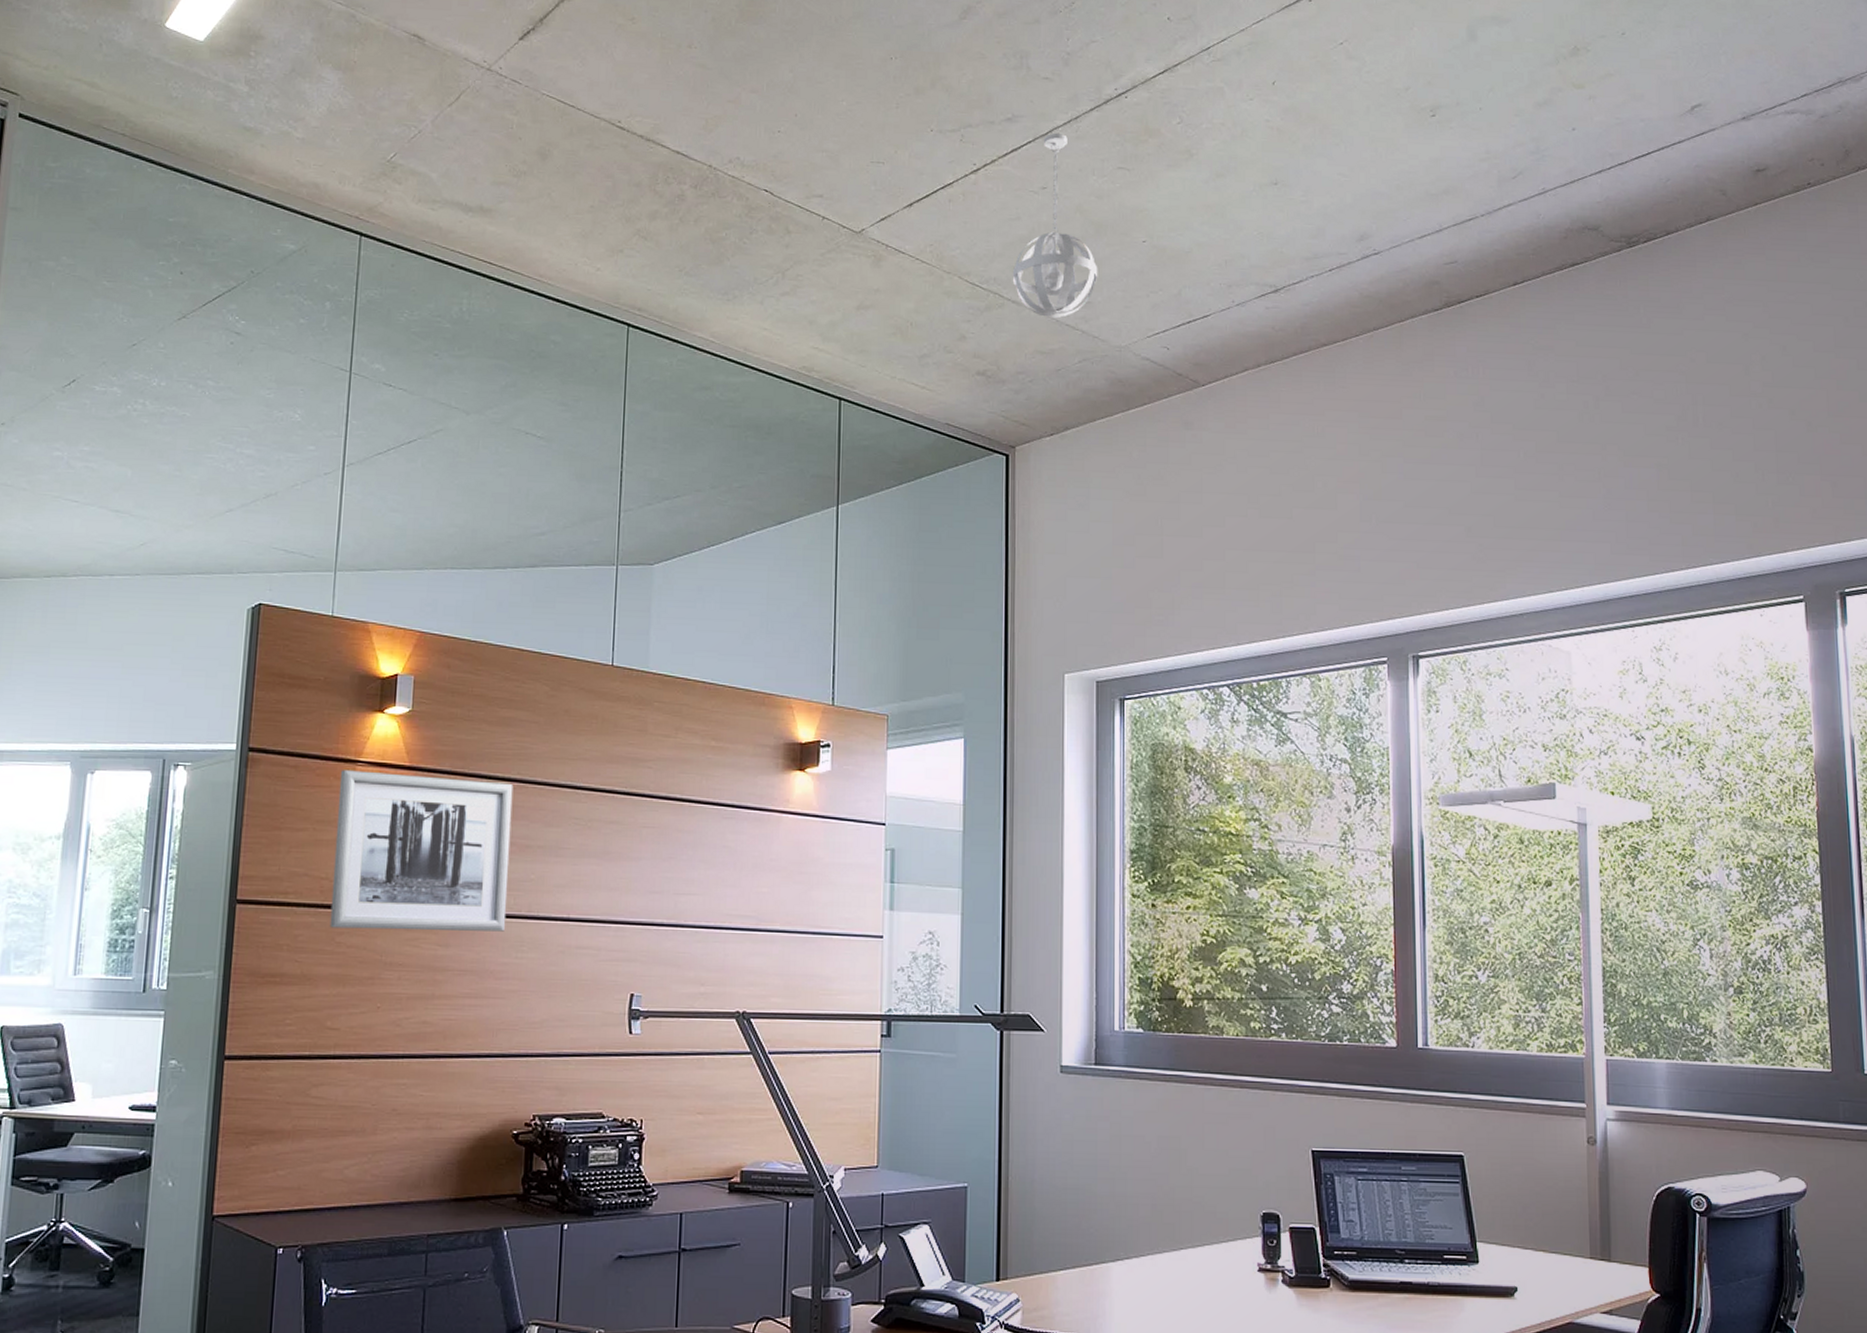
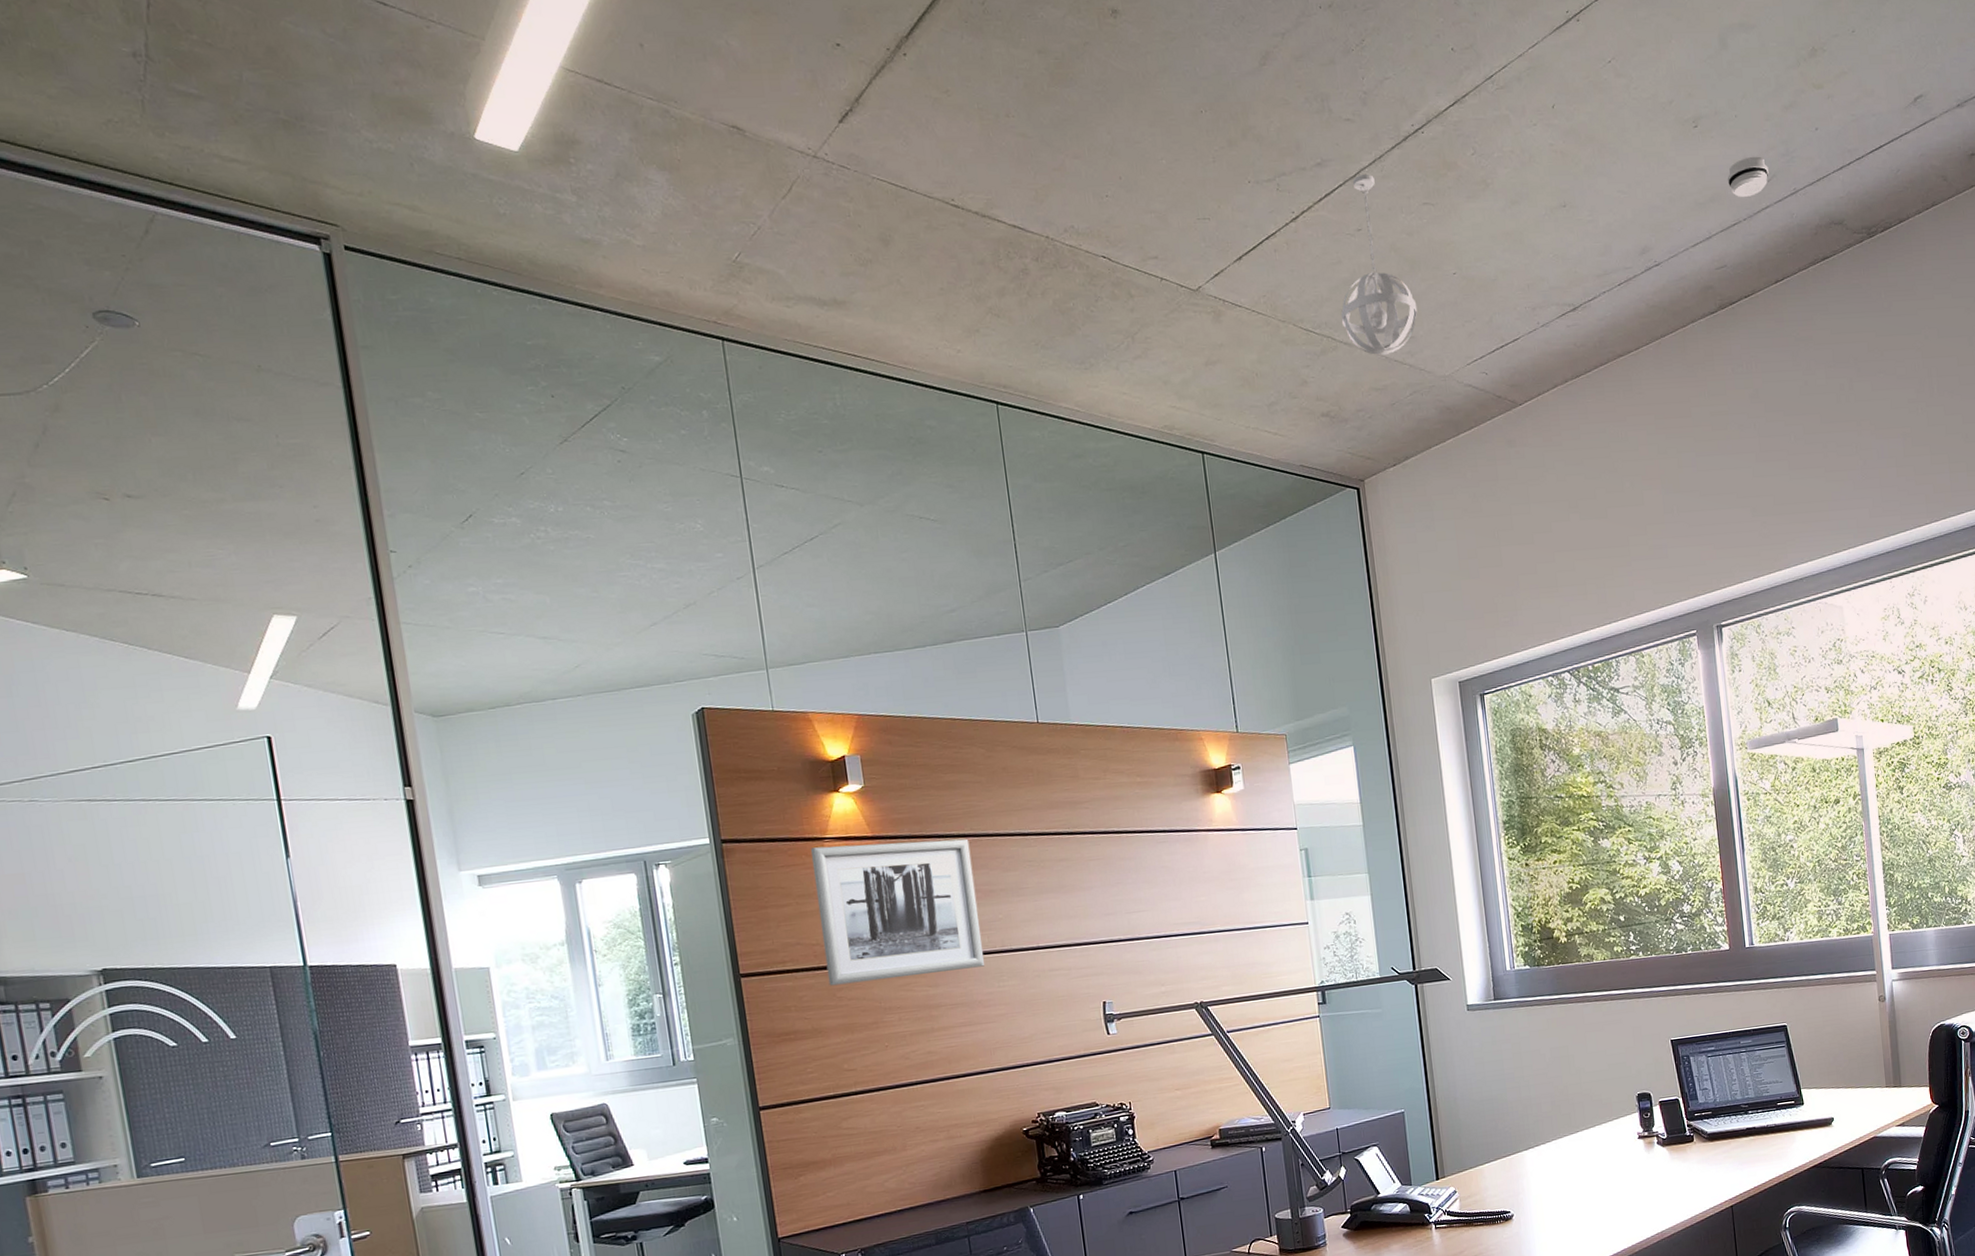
smoke detector: none [1465,151,1515,192] -> present [1727,156,1769,197]

